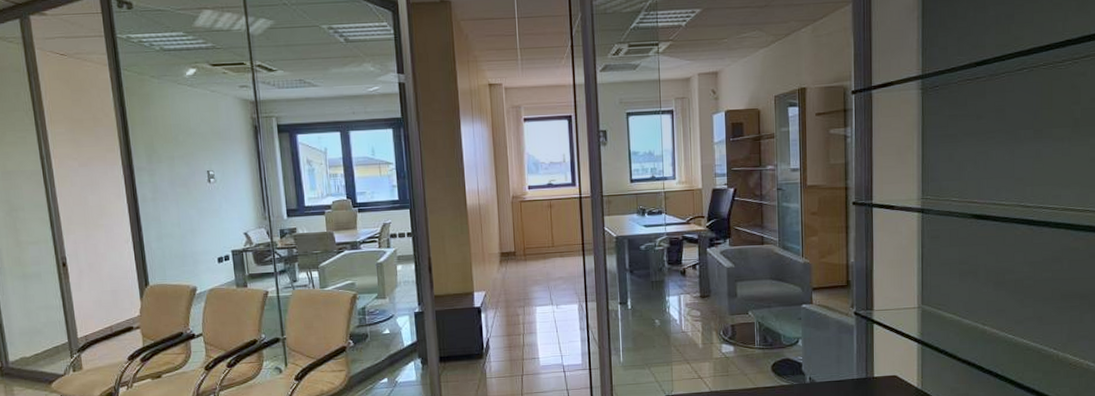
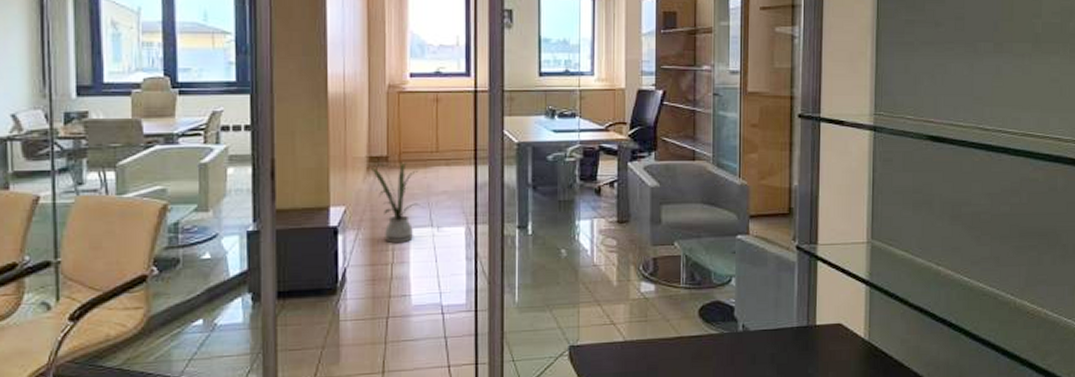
house plant: none [499,252,543,319] -> present [367,156,421,244]

